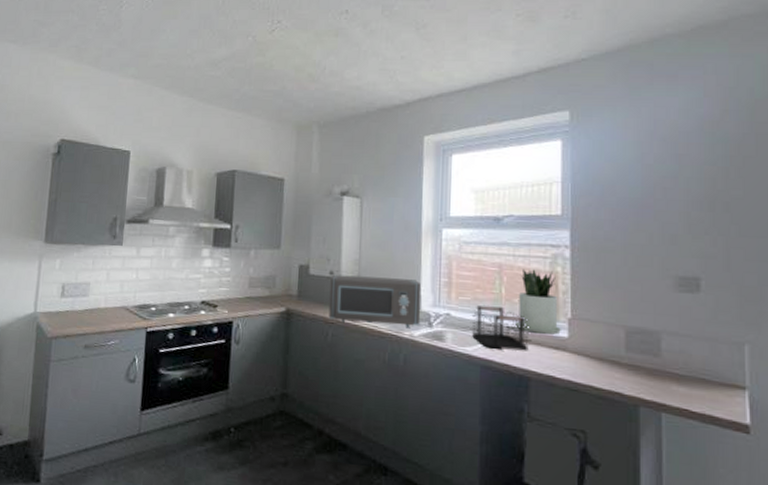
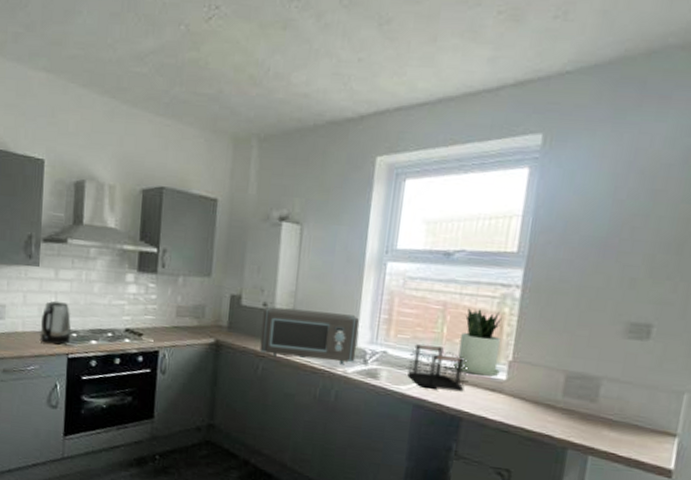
kettle: none [120,277,151,319] -> present [39,300,71,345]

